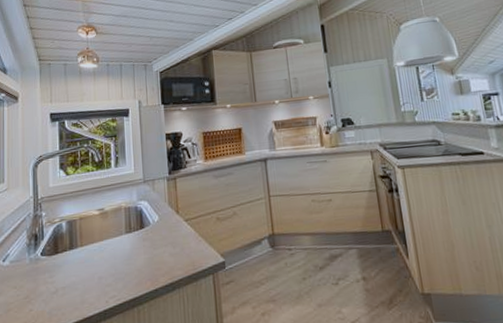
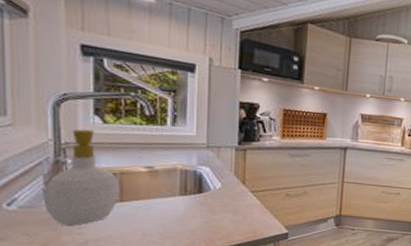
soap bottle: none [26,183,80,276] -> present [43,129,120,225]

